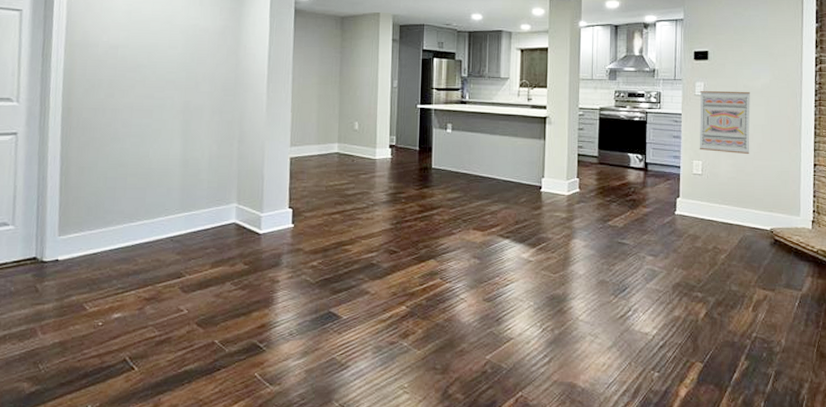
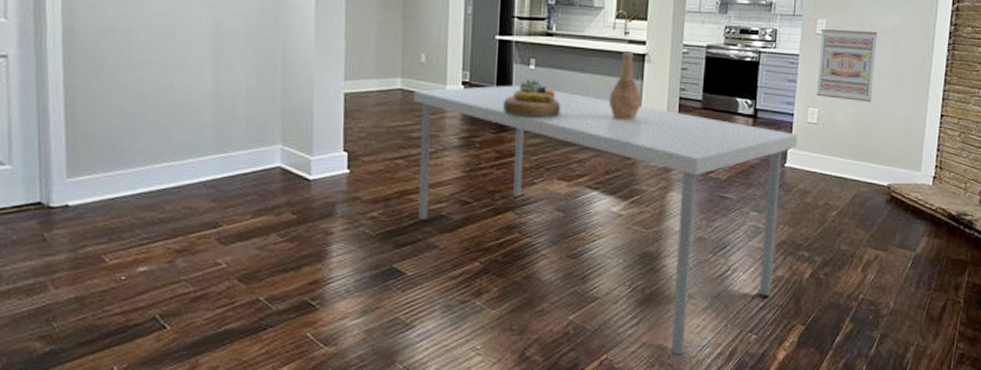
dining table: none [347,147,686,393] -> present [412,85,799,356]
decorative bowl: none [425,141,475,176] -> present [503,79,561,119]
vase: none [516,114,545,175] -> present [609,50,642,120]

